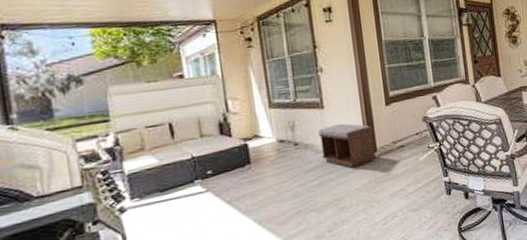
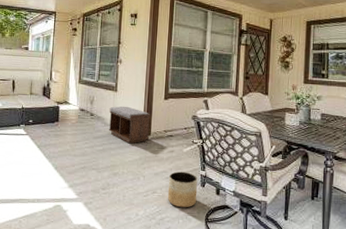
planter: none [409,182,445,226] -> present [167,171,197,208]

